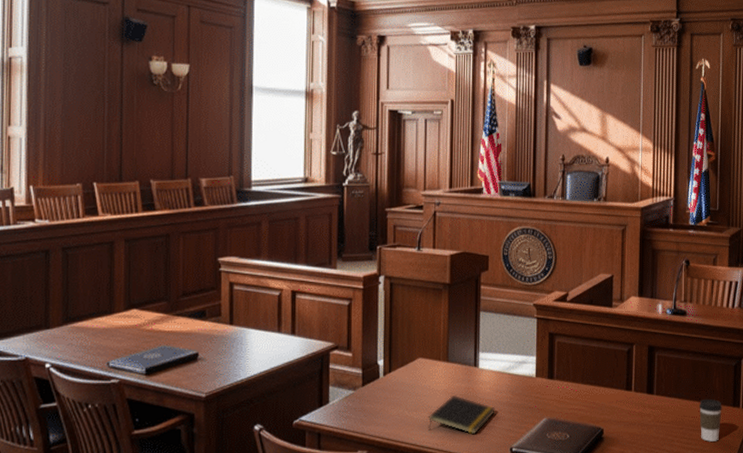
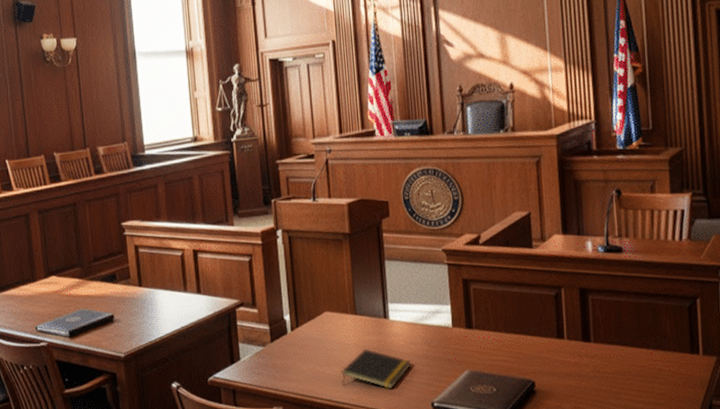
coffee cup: present [699,399,722,442] -> none [648,346,677,394]

